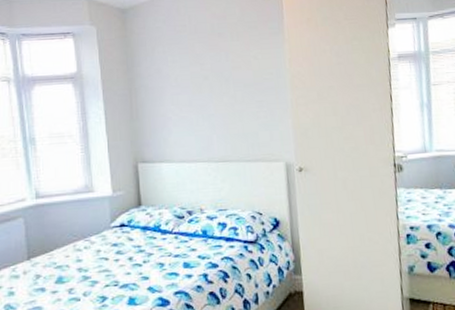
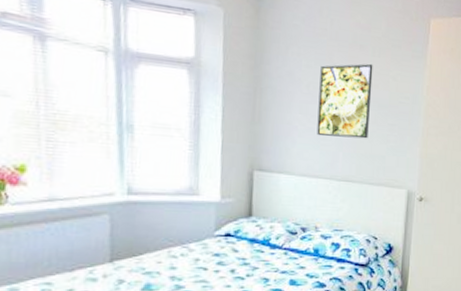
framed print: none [185,48,239,123] -> present [317,63,373,139]

